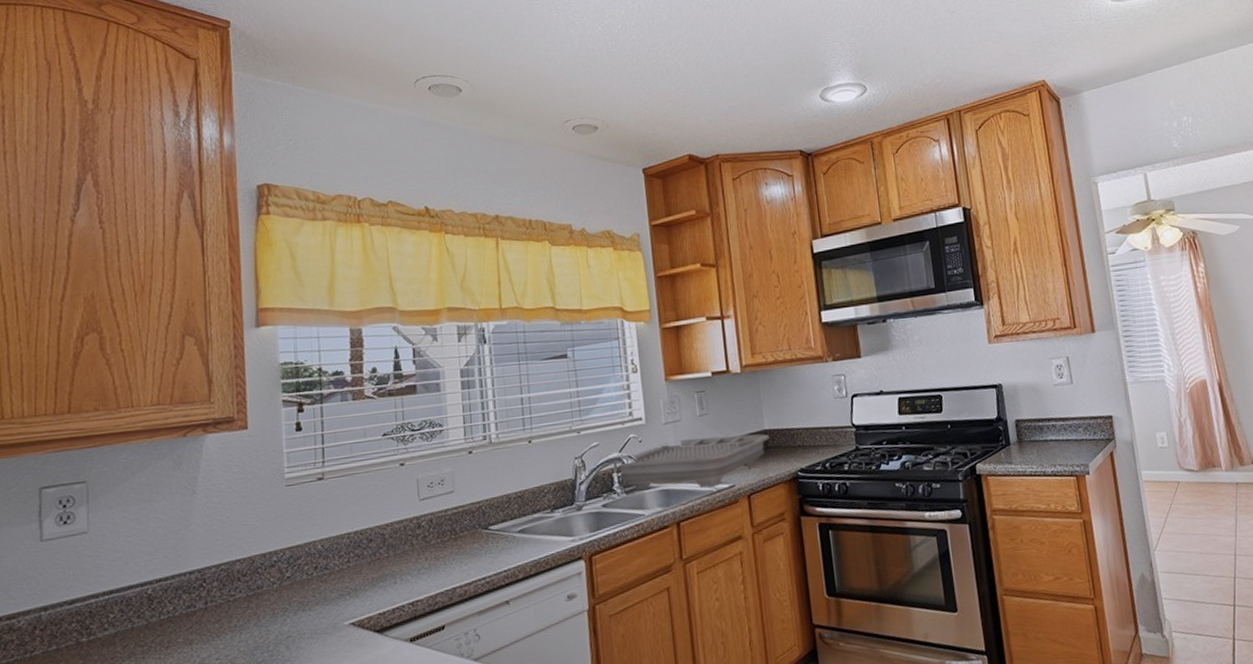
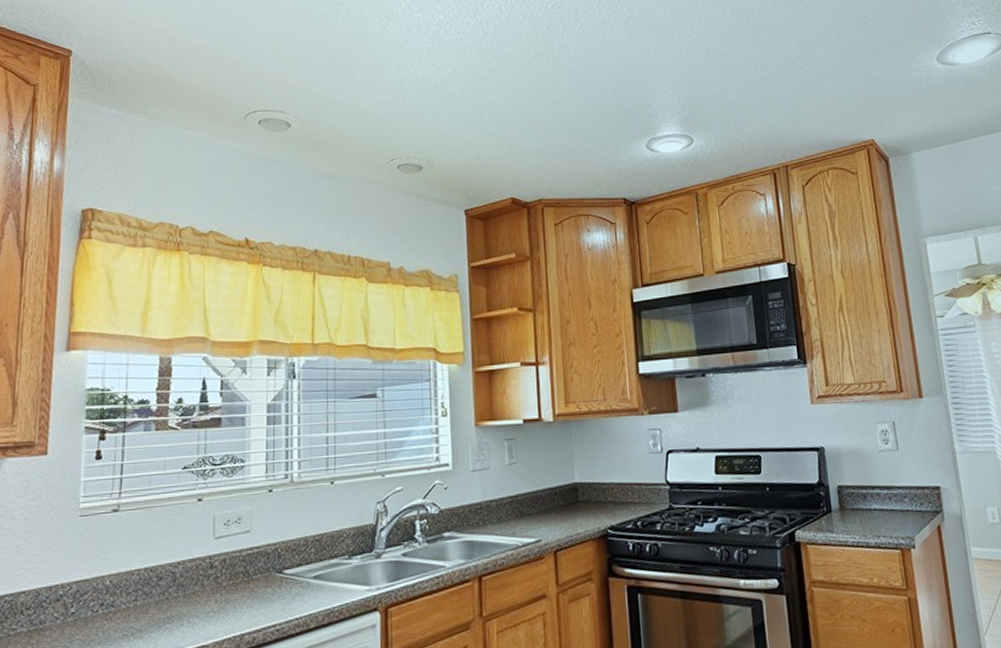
dish rack: present [617,434,770,490] -> none [421,486,580,541]

